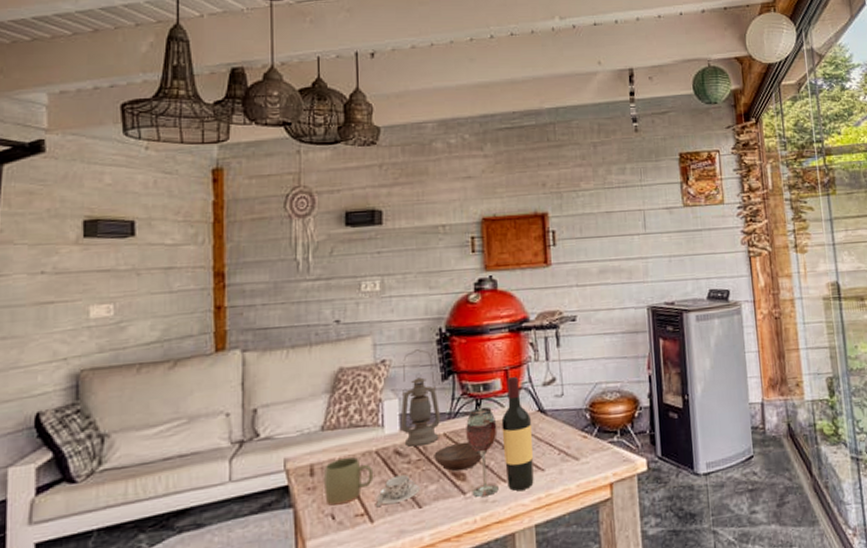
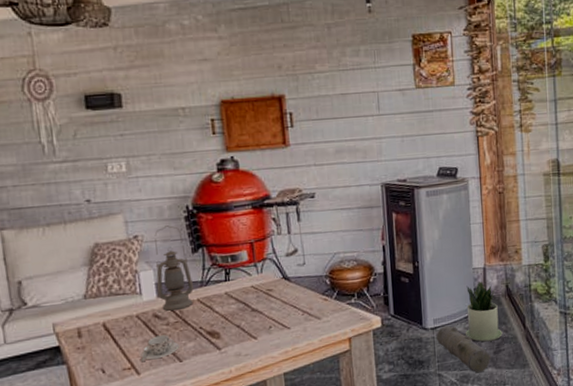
mug: present [323,457,374,506] -> none [90,321,137,362]
bowl: present [434,441,482,471] -> none [189,305,234,331]
wineglass: present [466,406,499,497] -> none [217,275,250,352]
wine bottle: present [501,376,534,491] -> none [249,248,281,346]
decorative log: none [710,470,774,531] -> present [437,325,492,373]
planter: none [742,419,786,492] -> present [465,281,503,342]

